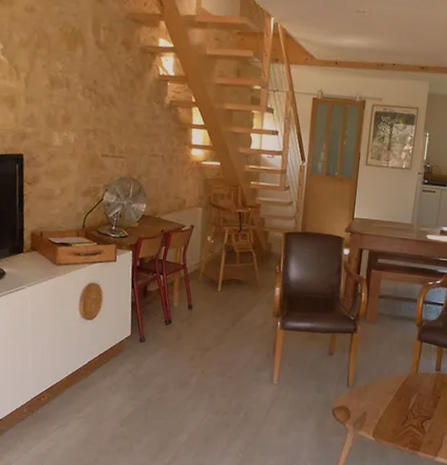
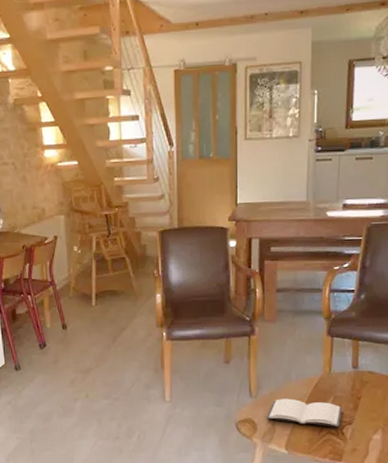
book: none [359,391,424,421] -> present [266,398,342,427]

